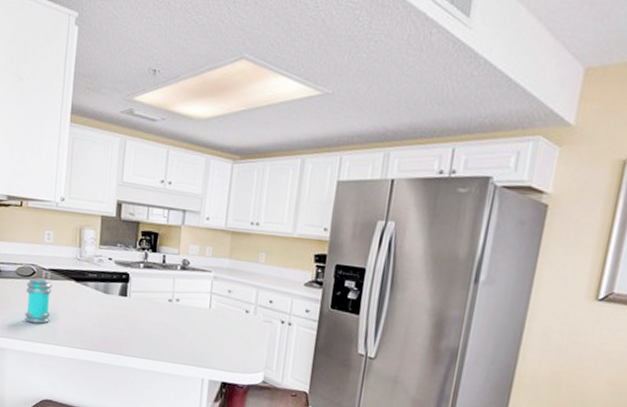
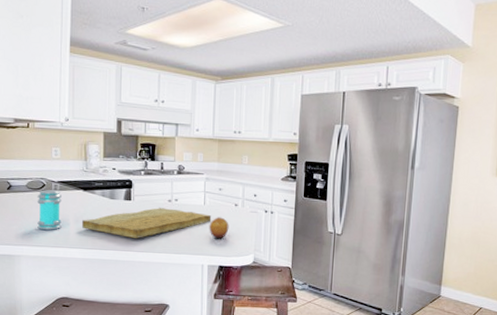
cutting board: none [71,307,217,341] -> present [81,208,212,238]
fruit: none [213,324,237,351] -> present [209,217,229,239]

